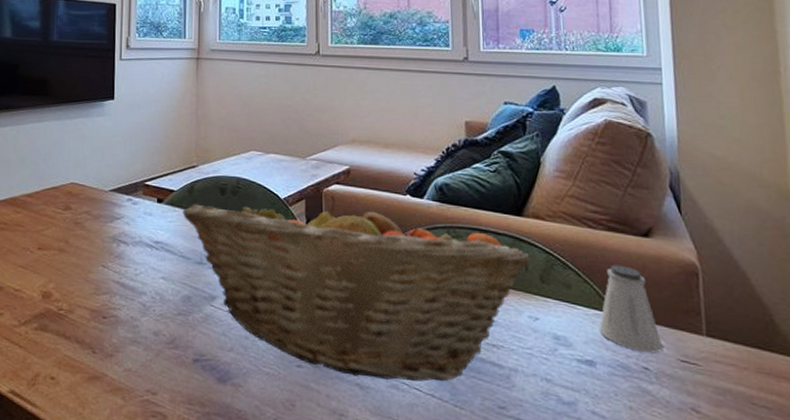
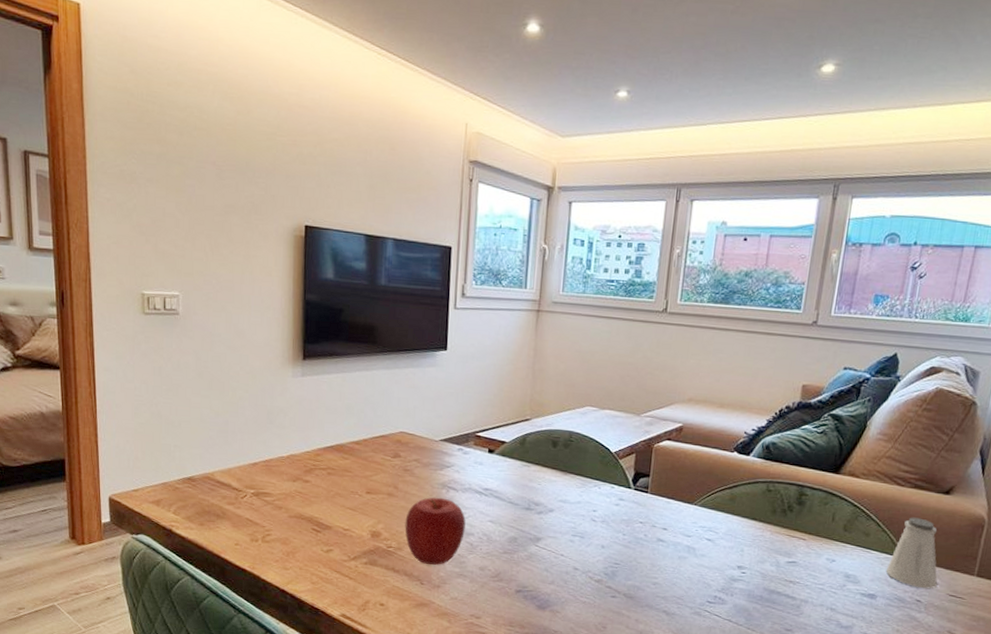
apple: none [76,252,137,330] -> present [404,497,466,565]
fruit basket: present [182,195,531,382] -> none [513,450,839,610]

